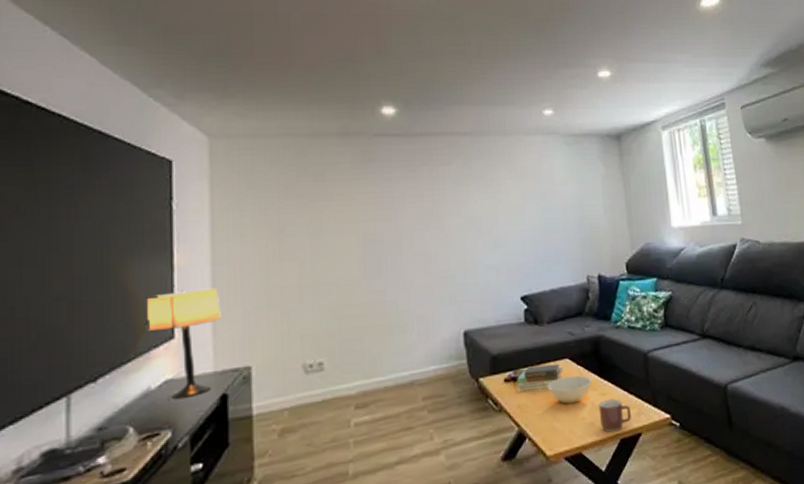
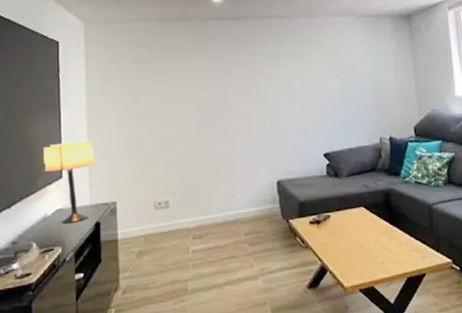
books: present [516,363,562,393] -> none [319,211,358,234]
bowl: present [547,375,592,404] -> none [345,221,383,245]
mug: present [598,398,631,433] -> none [388,243,417,271]

